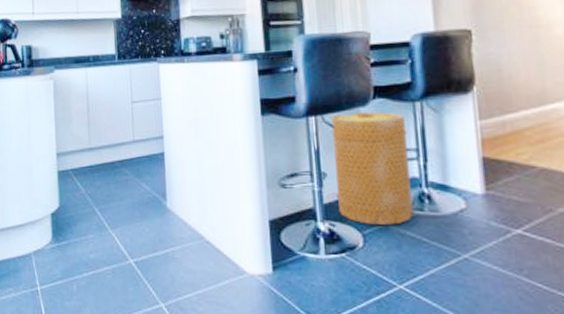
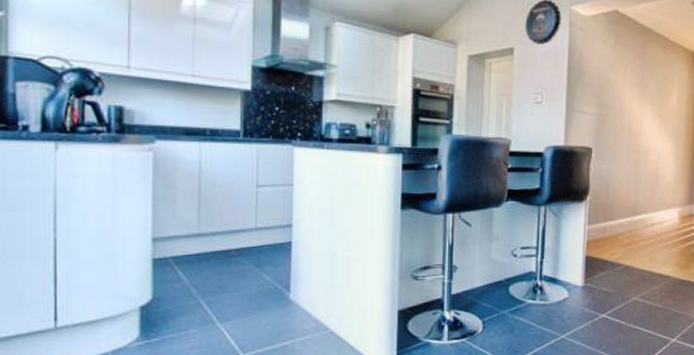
basket: present [331,112,413,225] -> none [464,212,531,313]

